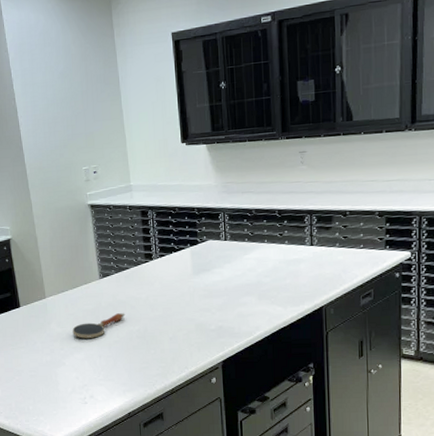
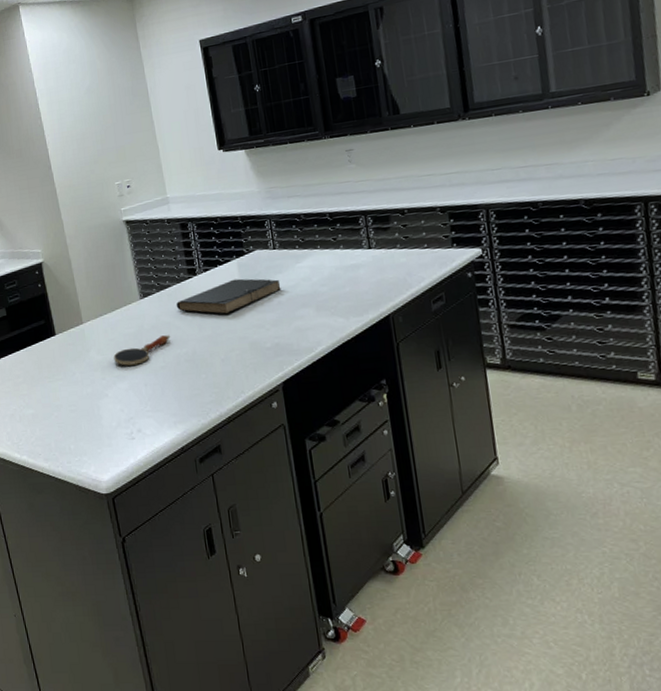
file folder: none [132,265,229,297] -> present [176,278,281,314]

